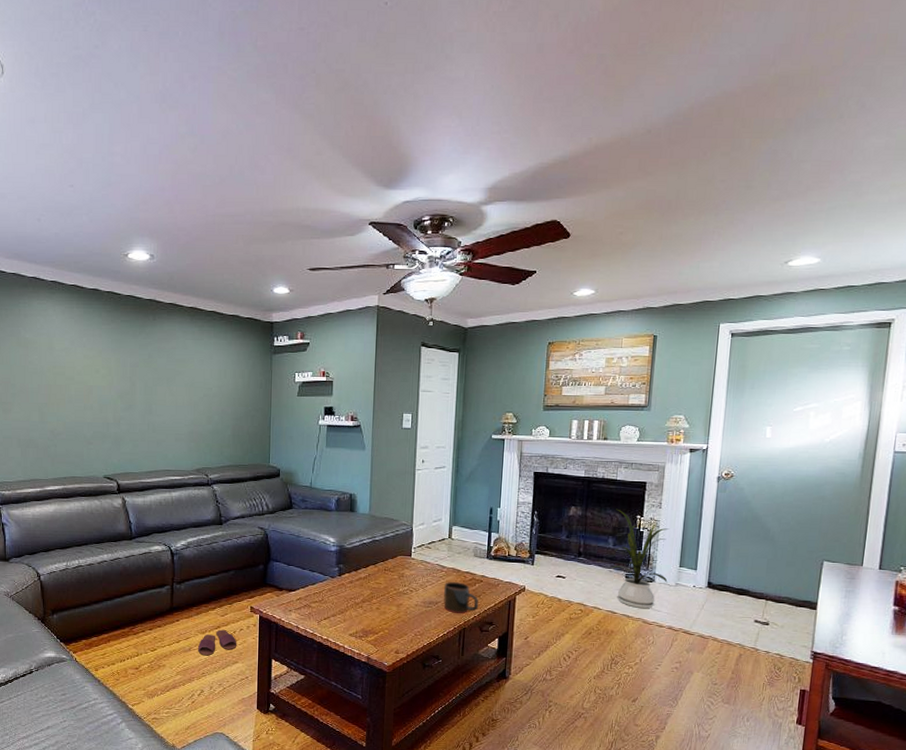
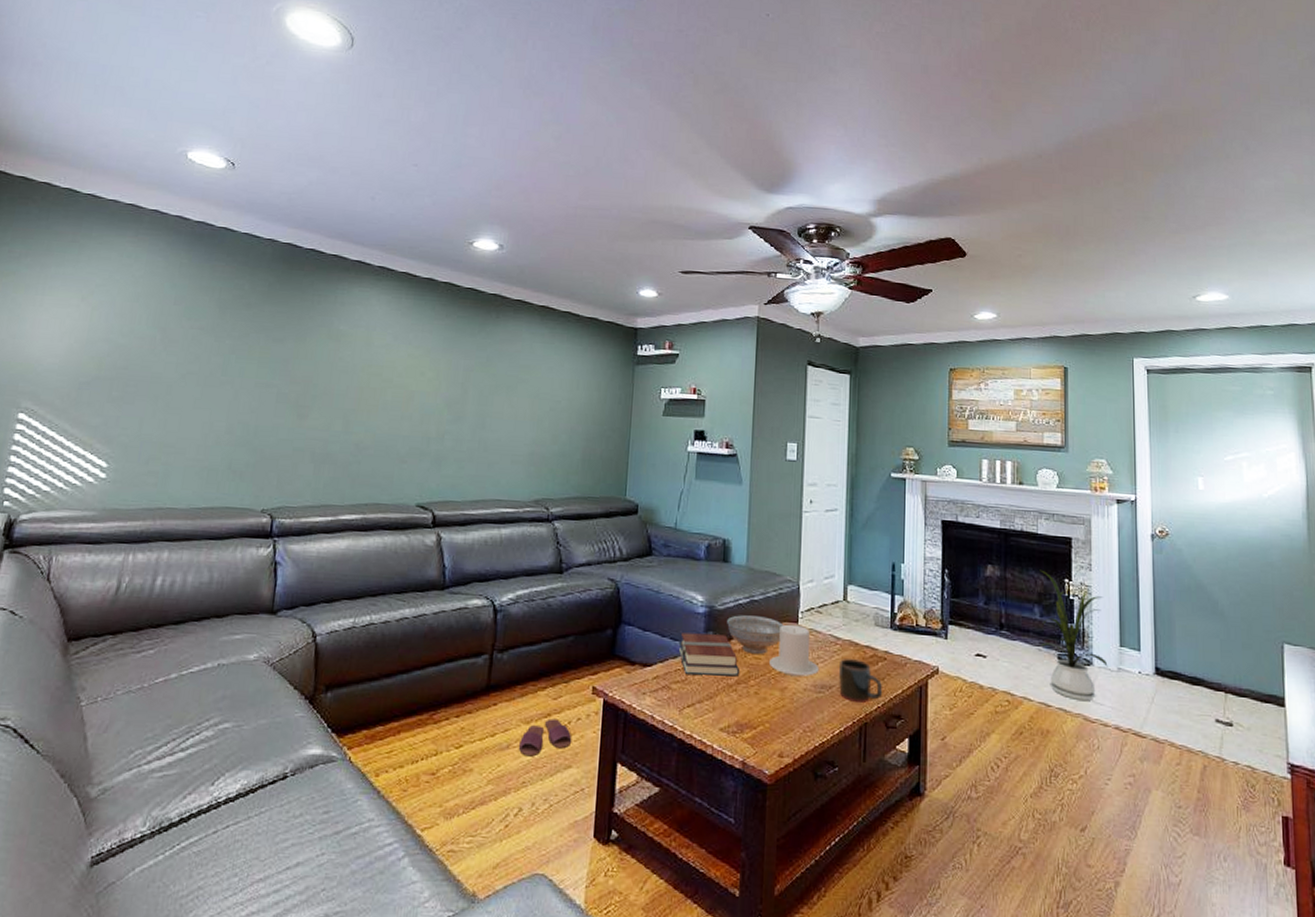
books: none [316,566,364,597] -> present [678,632,739,677]
decorative bowl: none [354,551,400,580] -> present [727,615,784,654]
candle: none [388,557,428,596] -> present [769,624,820,677]

